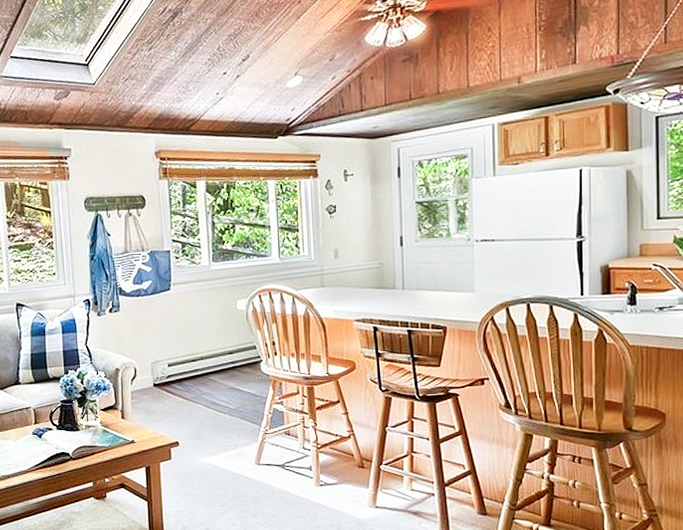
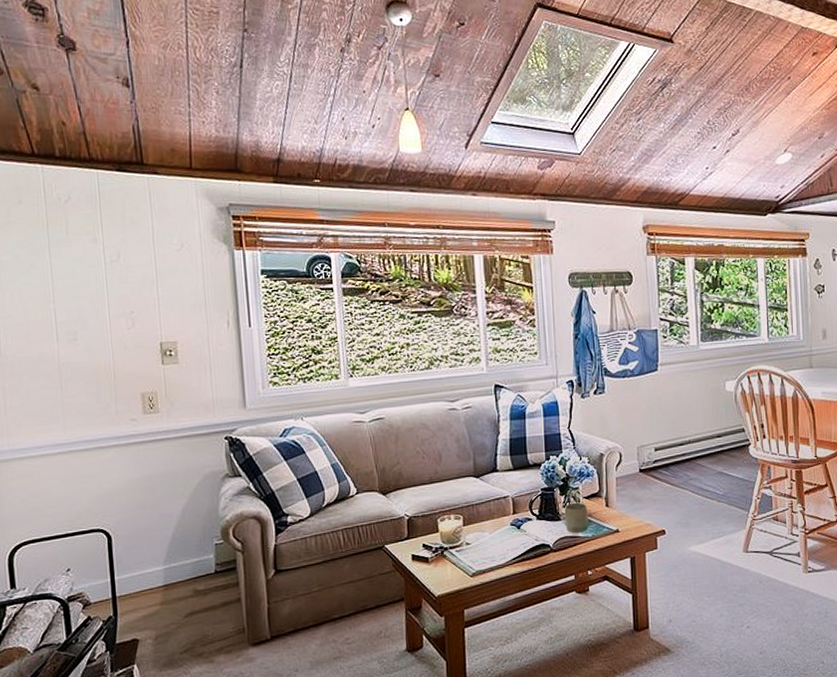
mug: none [82,414,106,444] -> present [564,502,589,534]

